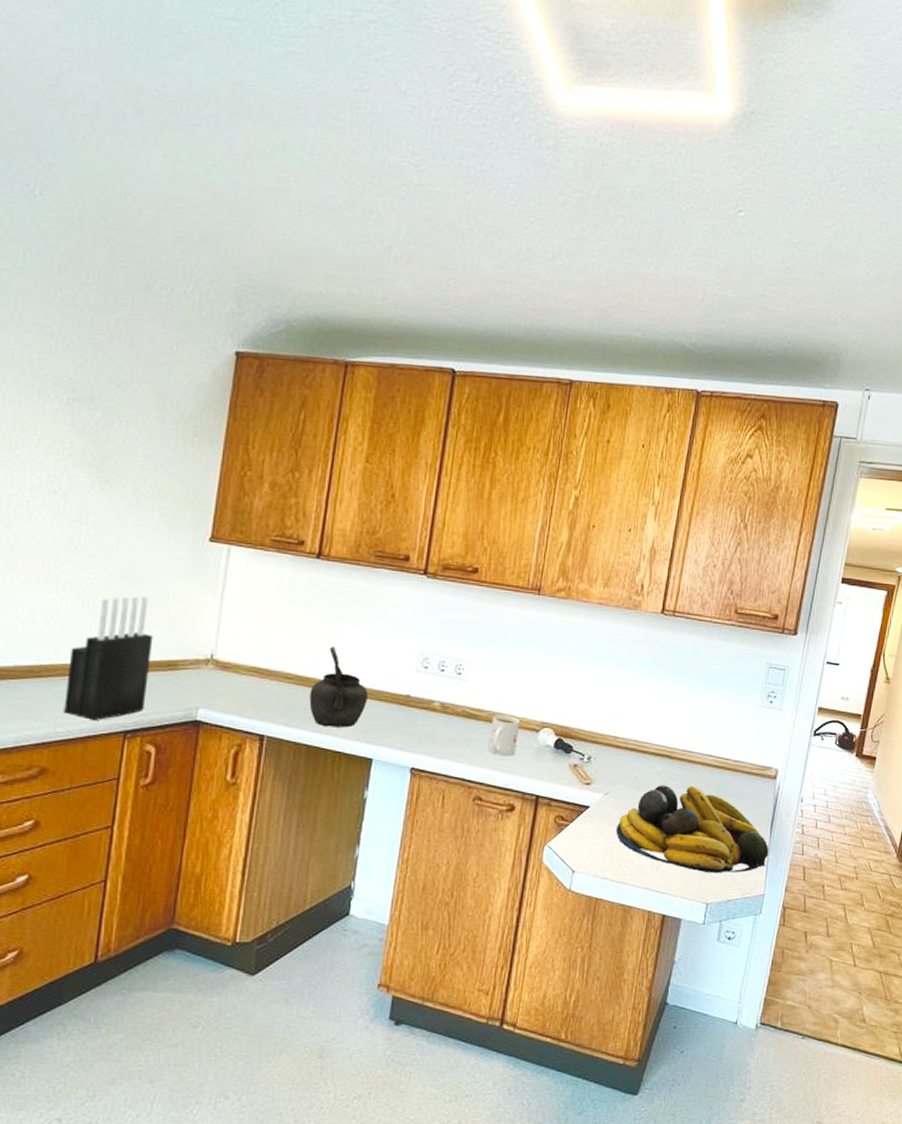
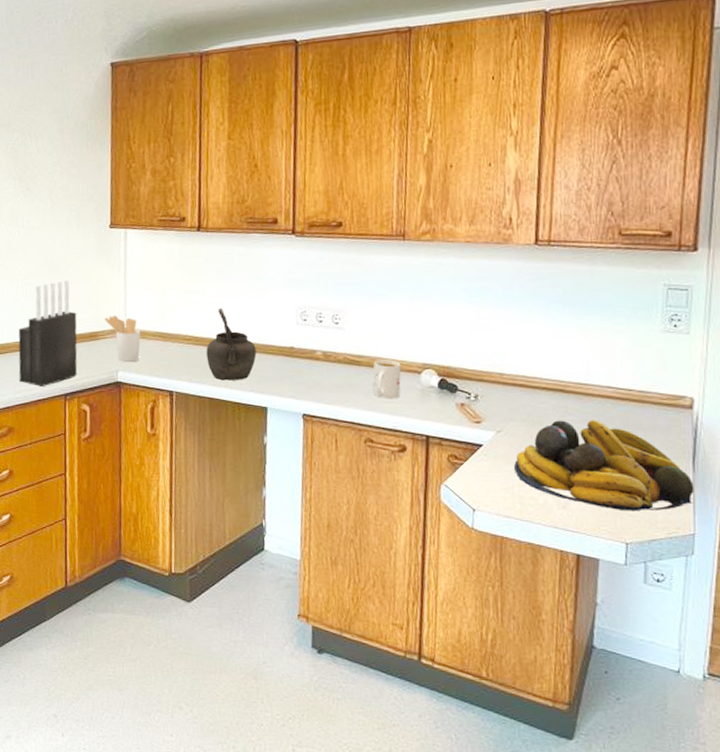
utensil holder: none [189,643,233,700] -> present [104,316,141,363]

